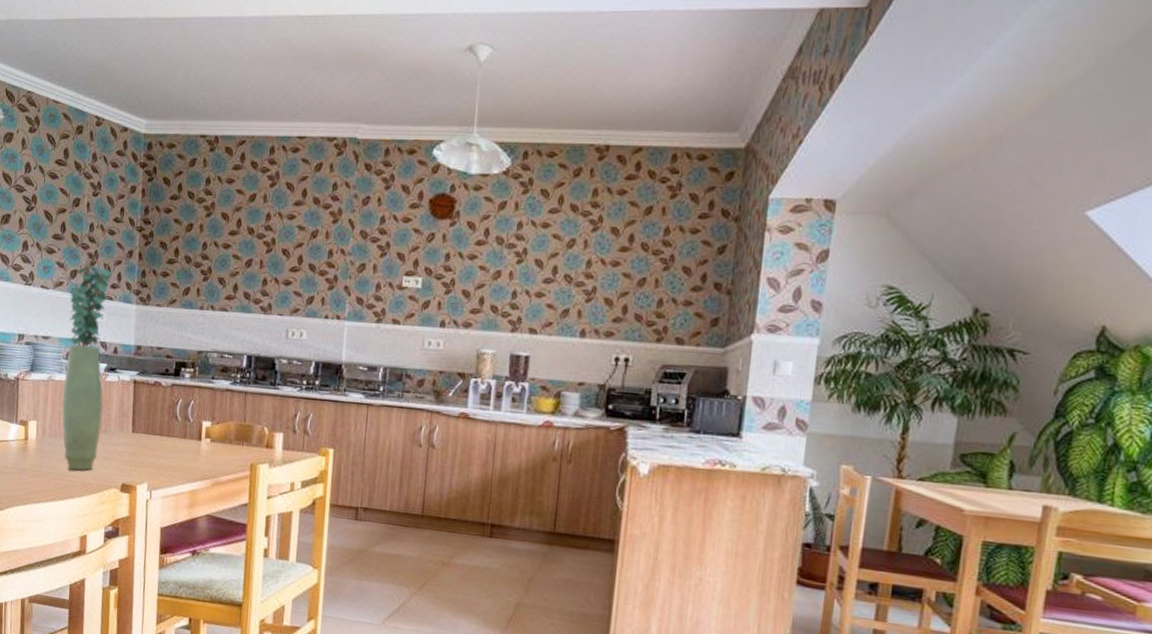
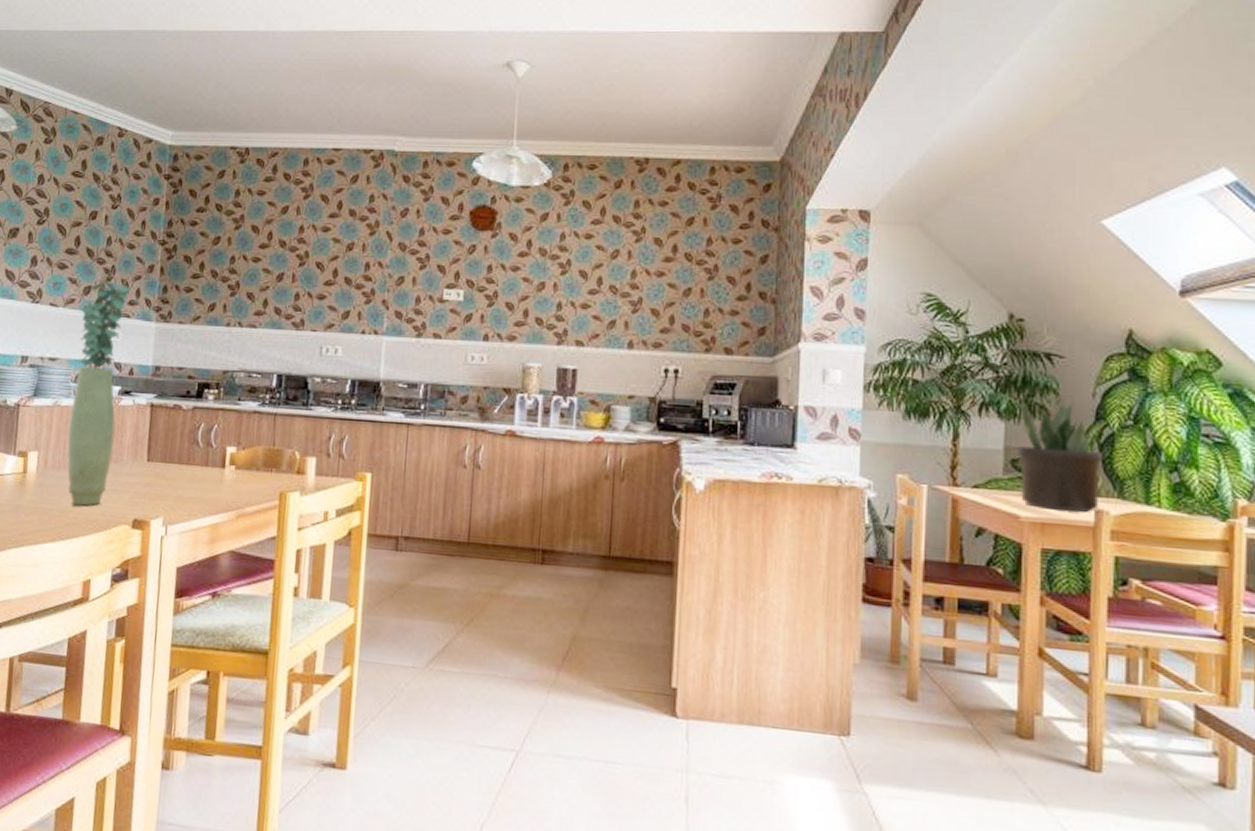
planter: none [967,393,1059,508] -> present [1017,397,1103,512]

